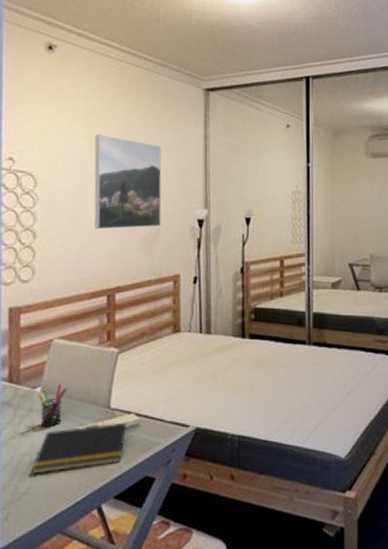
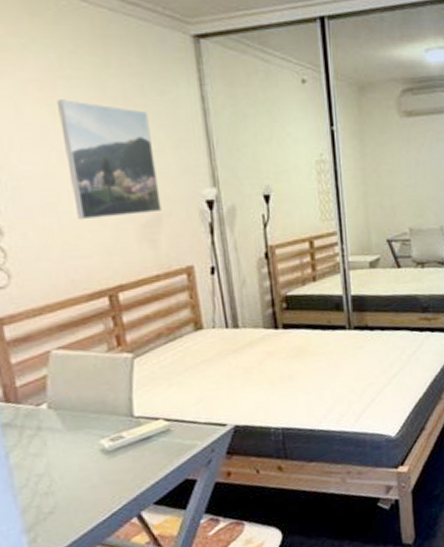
notepad: present [31,422,128,474] -> none [53,429,158,493]
pen holder: present [37,383,67,428] -> none [44,397,79,445]

